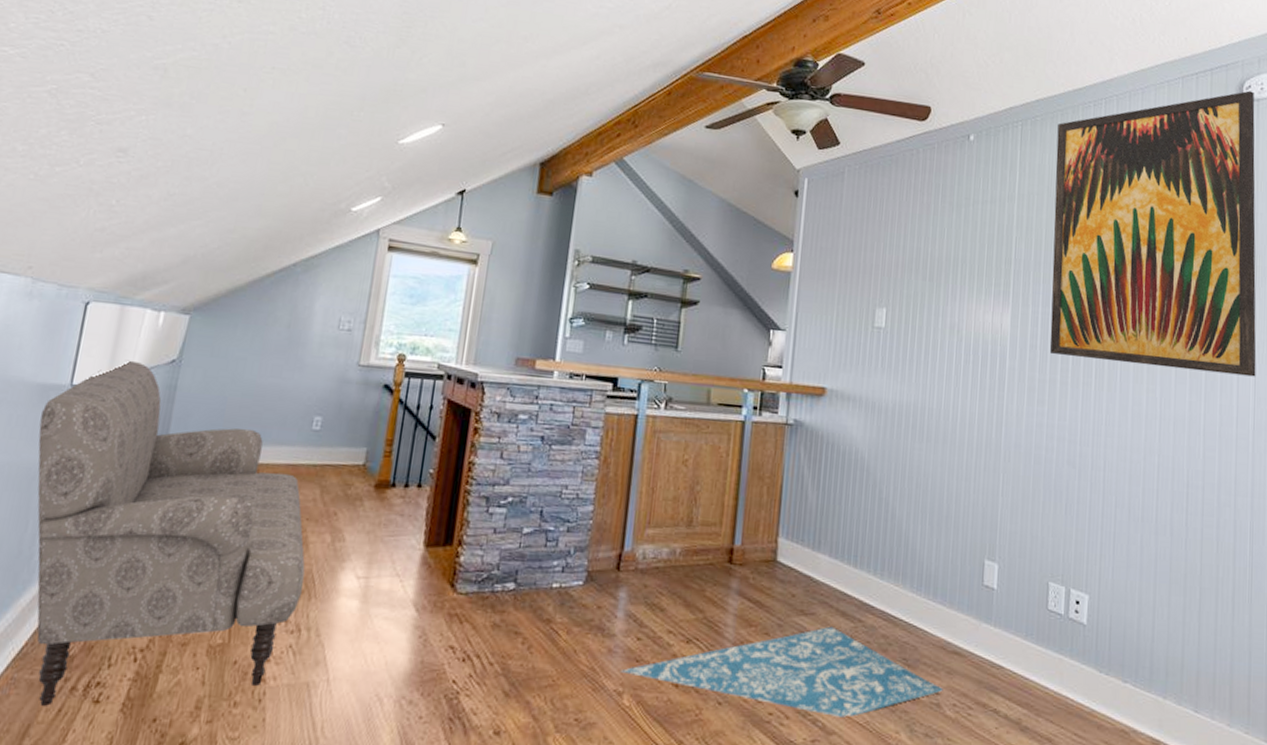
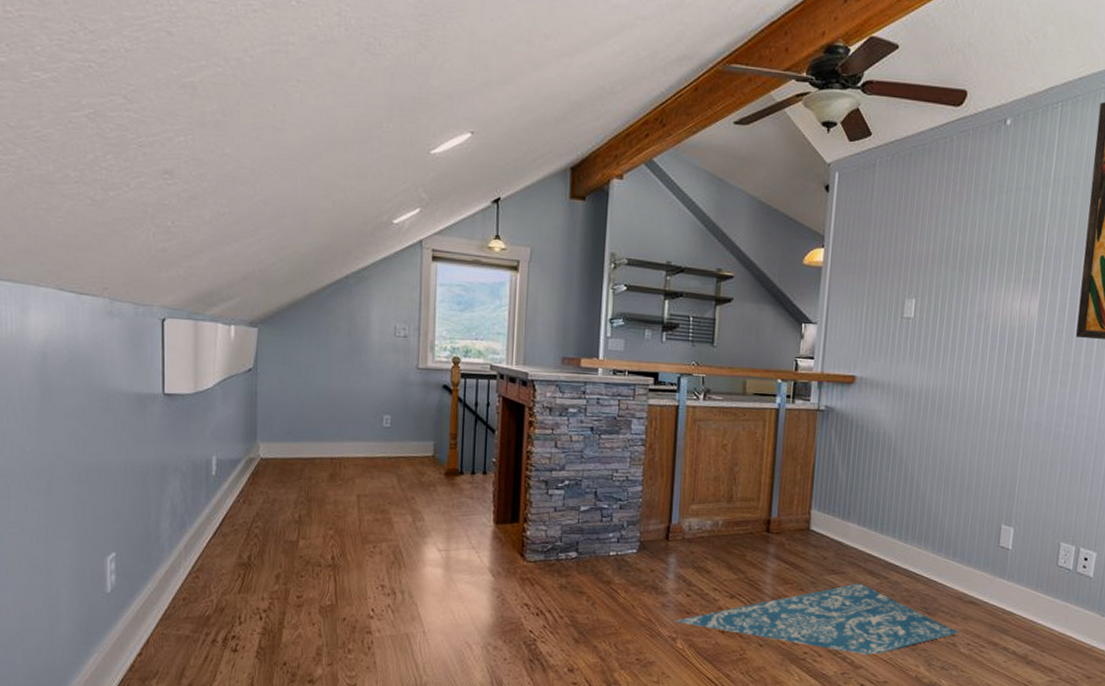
sofa: present [36,360,305,706] -> none [143,370,393,654]

